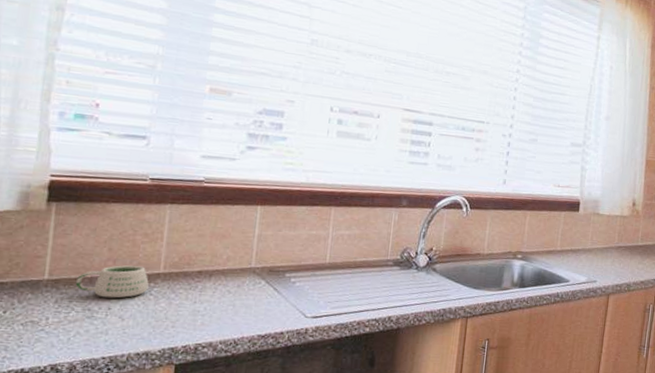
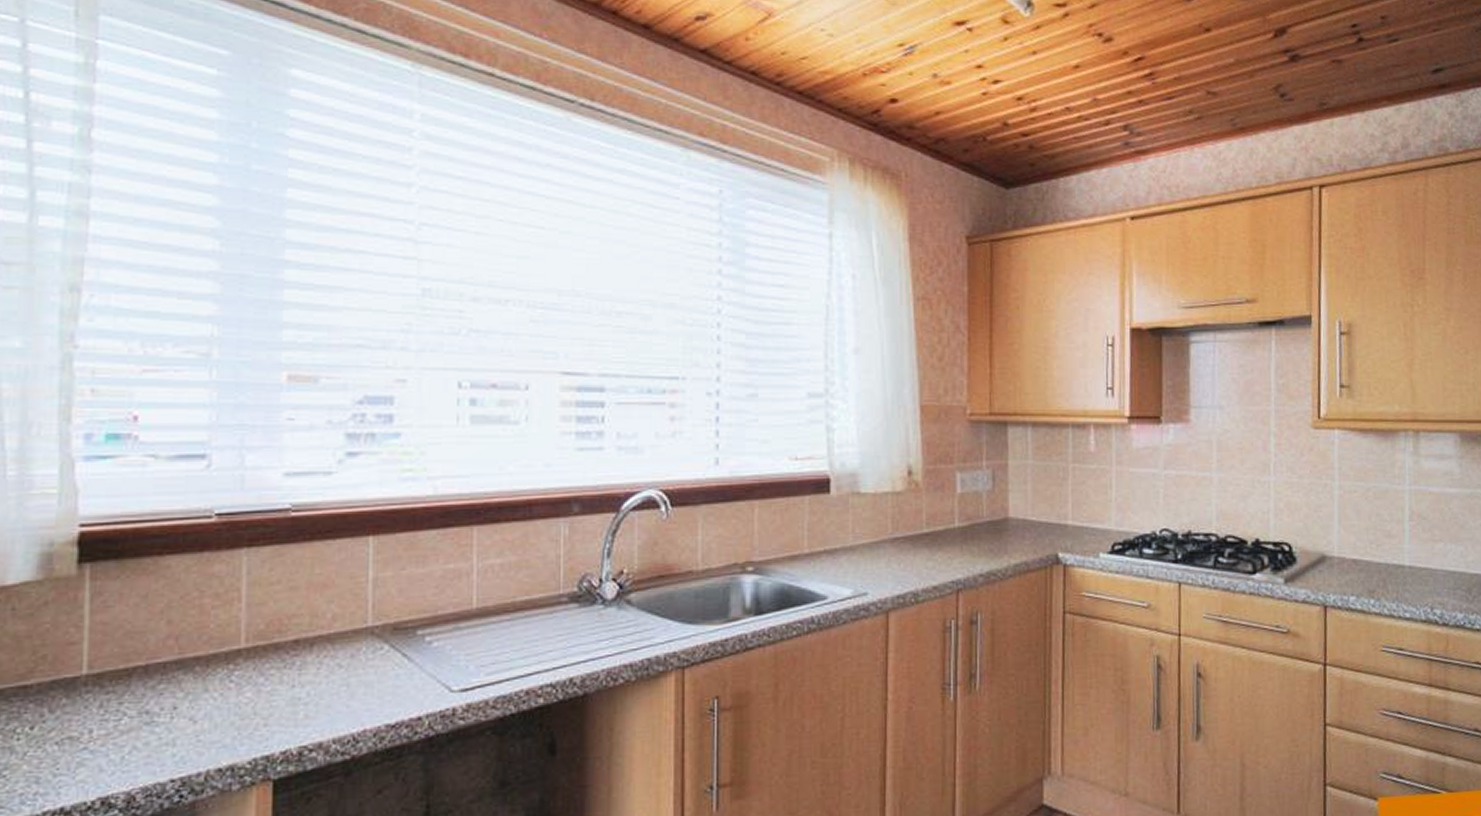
mug: present [75,265,149,298] -> none [125,642,227,693]

